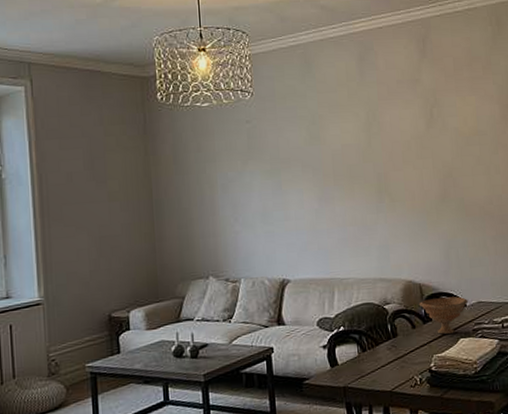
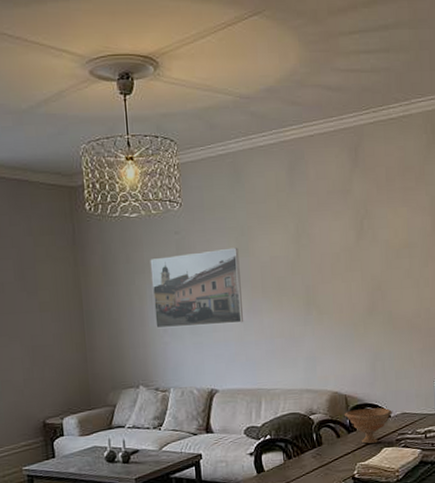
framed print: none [221,136,316,218] -> present [150,247,244,329]

